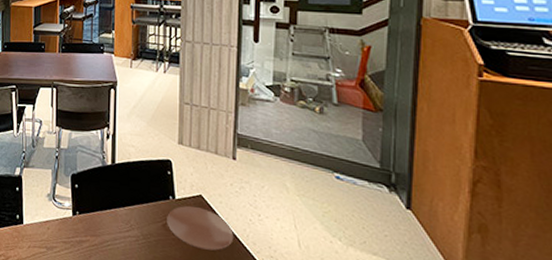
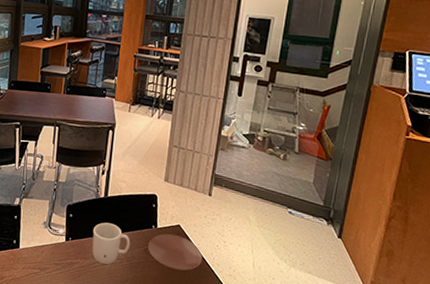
mug: none [102,193,146,243] -> present [92,222,131,265]

